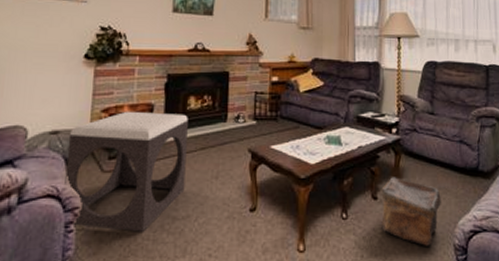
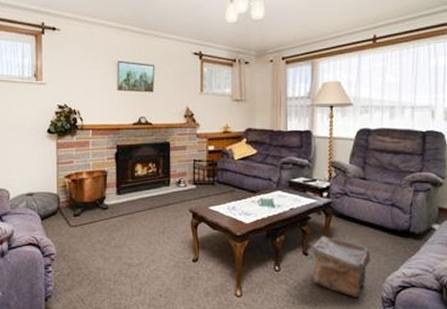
footstool: present [65,111,188,232] -> none [41,177,137,275]

